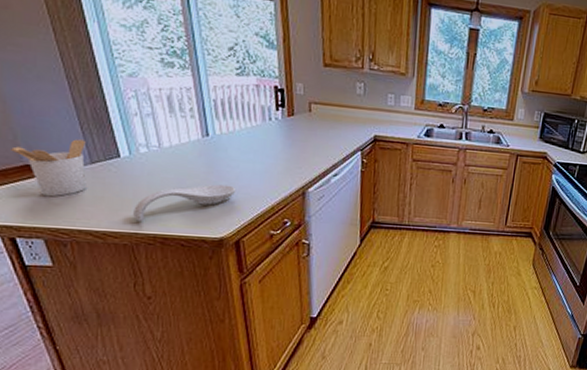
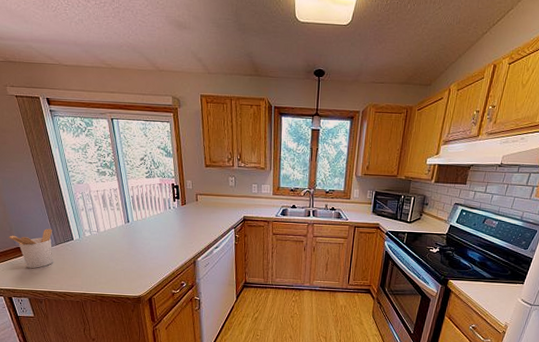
spoon rest: present [133,184,237,223] -> none [82,257,149,286]

